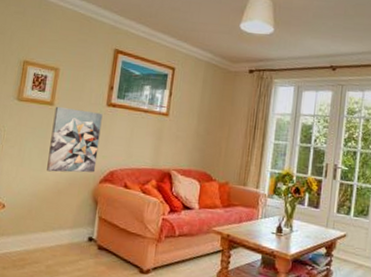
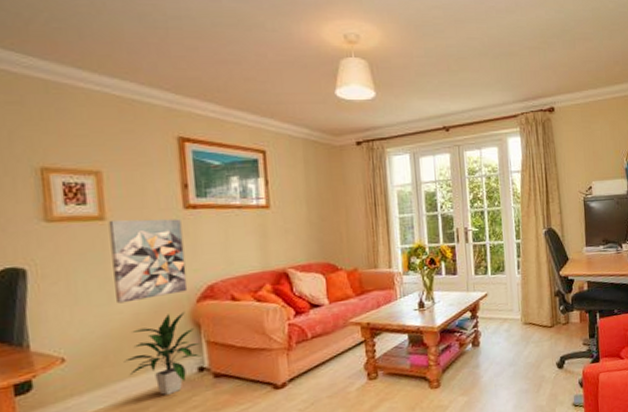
indoor plant: none [40,188,93,254] -> present [123,311,200,395]

